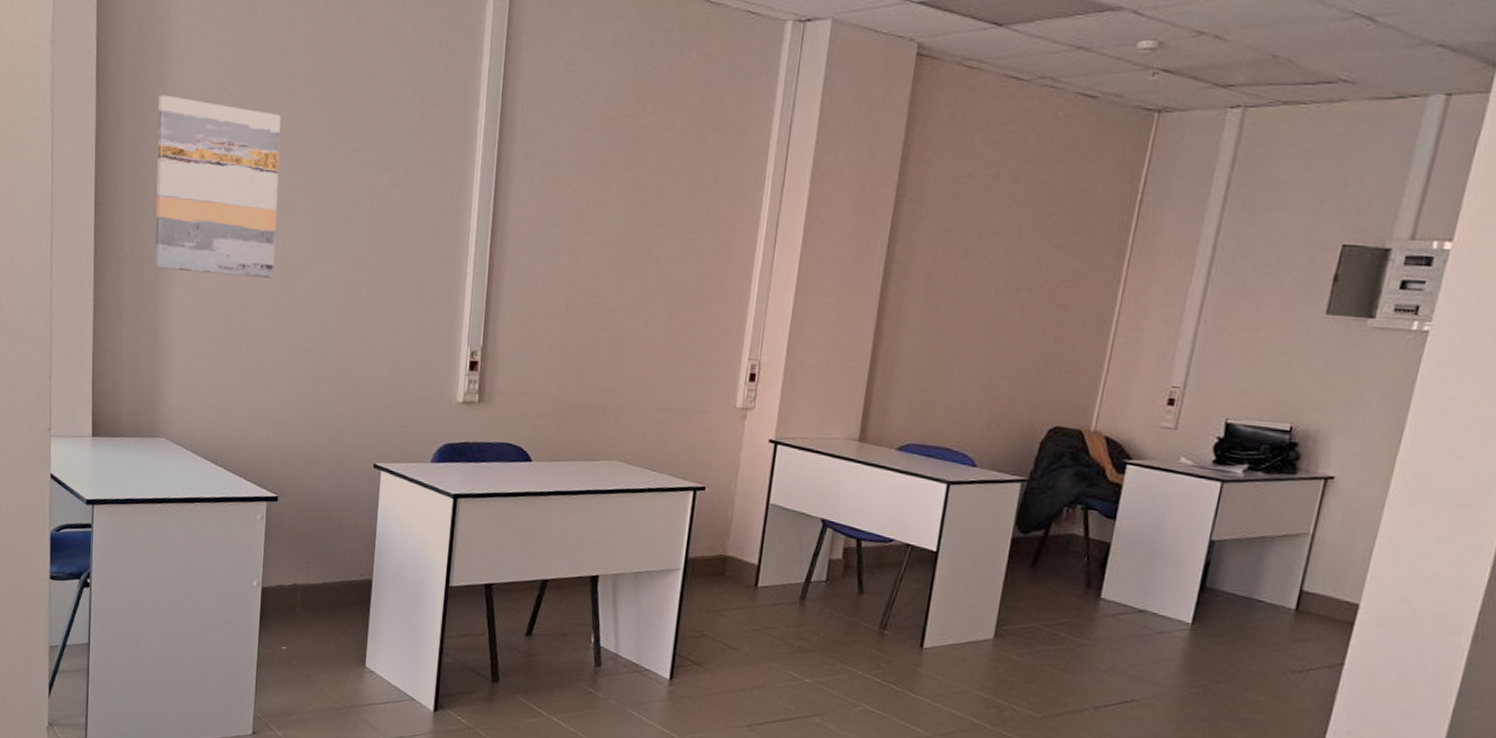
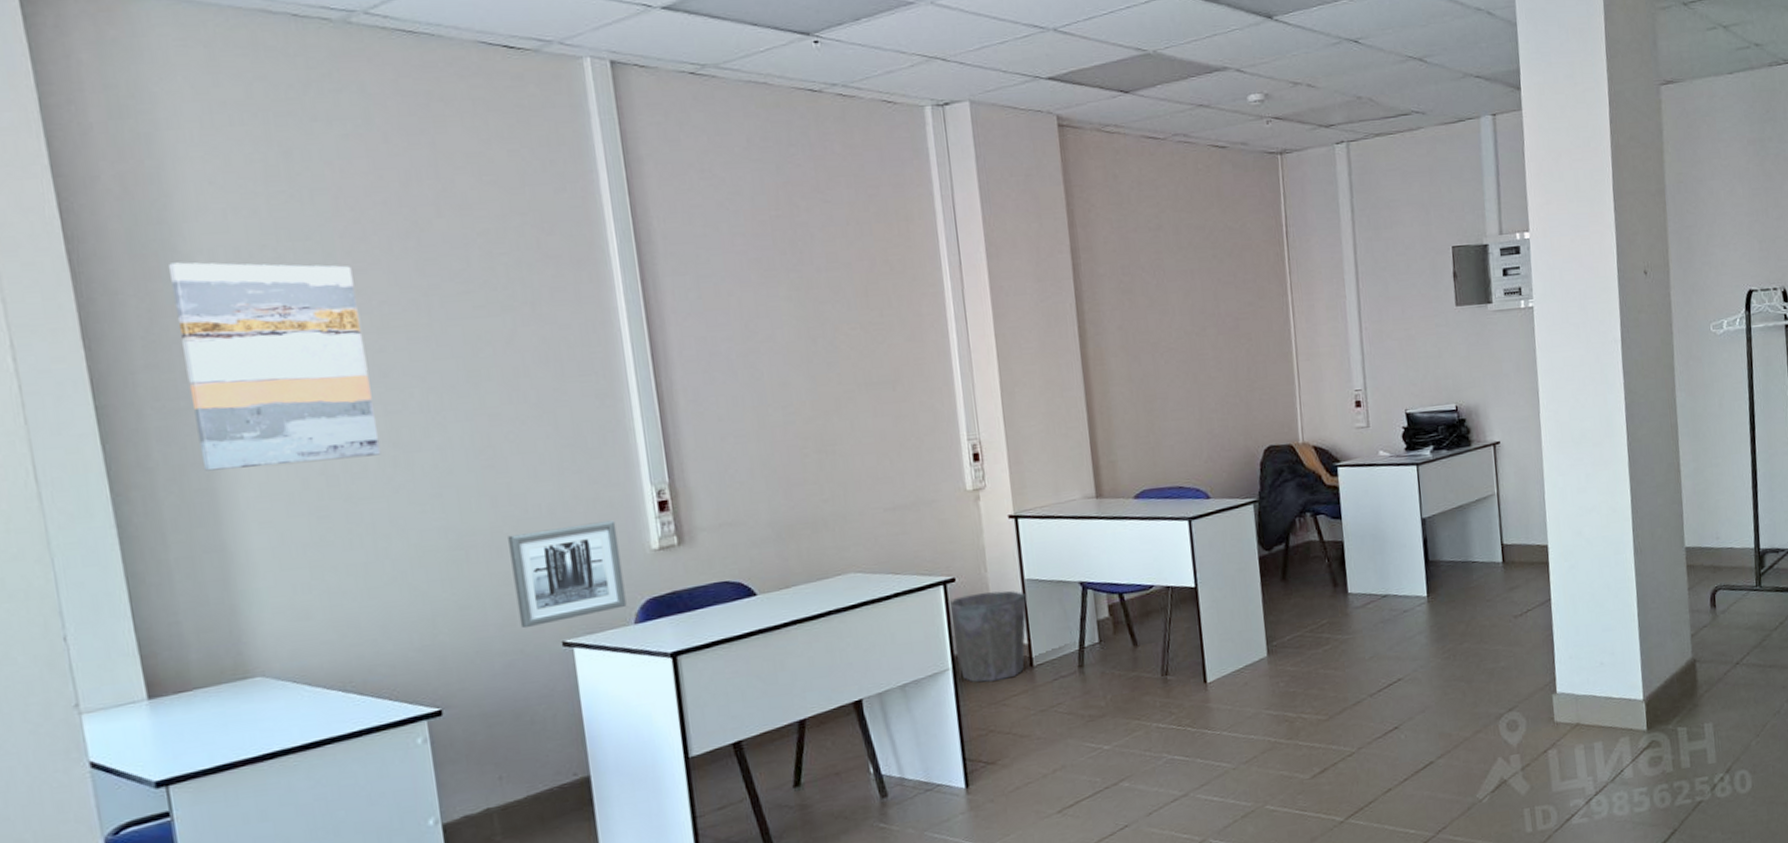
wall art: none [346,365,434,447] -> present [508,520,627,629]
waste bin: none [689,505,768,592] -> present [947,590,1027,682]

